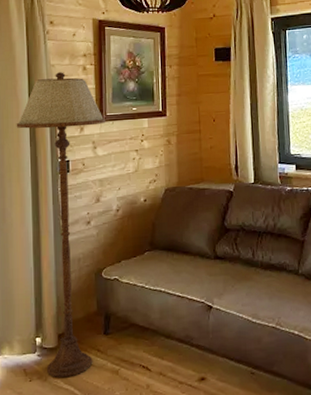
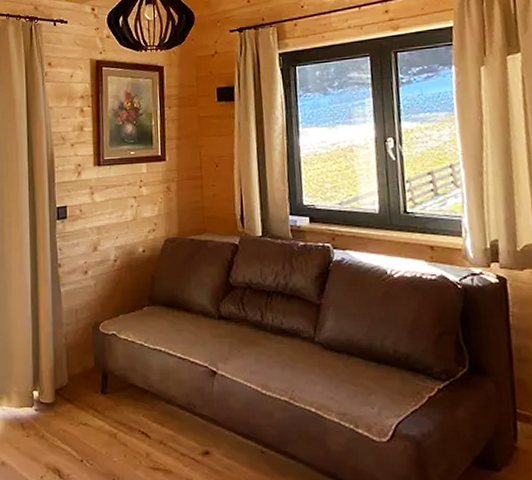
floor lamp: present [16,72,106,377] -> none [15,114,104,435]

